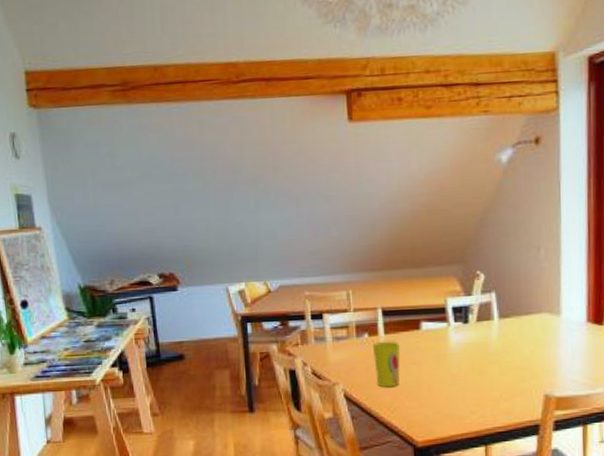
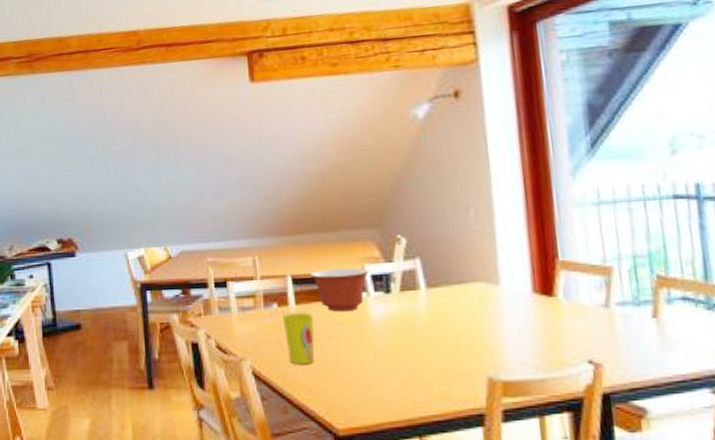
mixing bowl: none [398,300,451,340] -> present [310,267,370,311]

